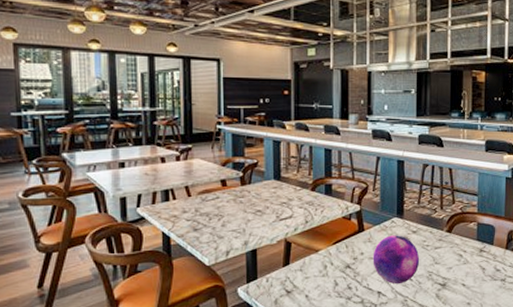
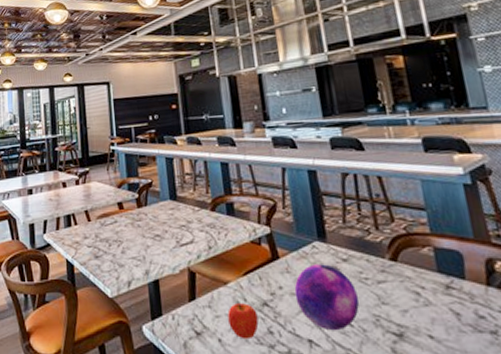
fruit: none [316,266,341,294] -> present [227,303,259,340]

